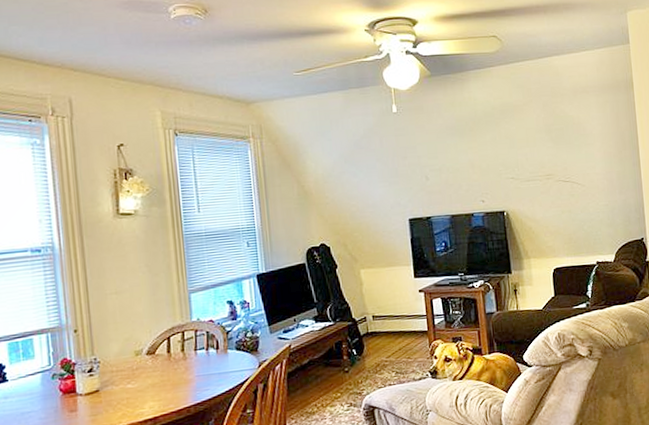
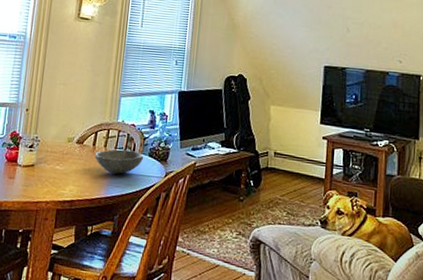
bowl: none [172,348,231,378] -> present [95,149,144,174]

